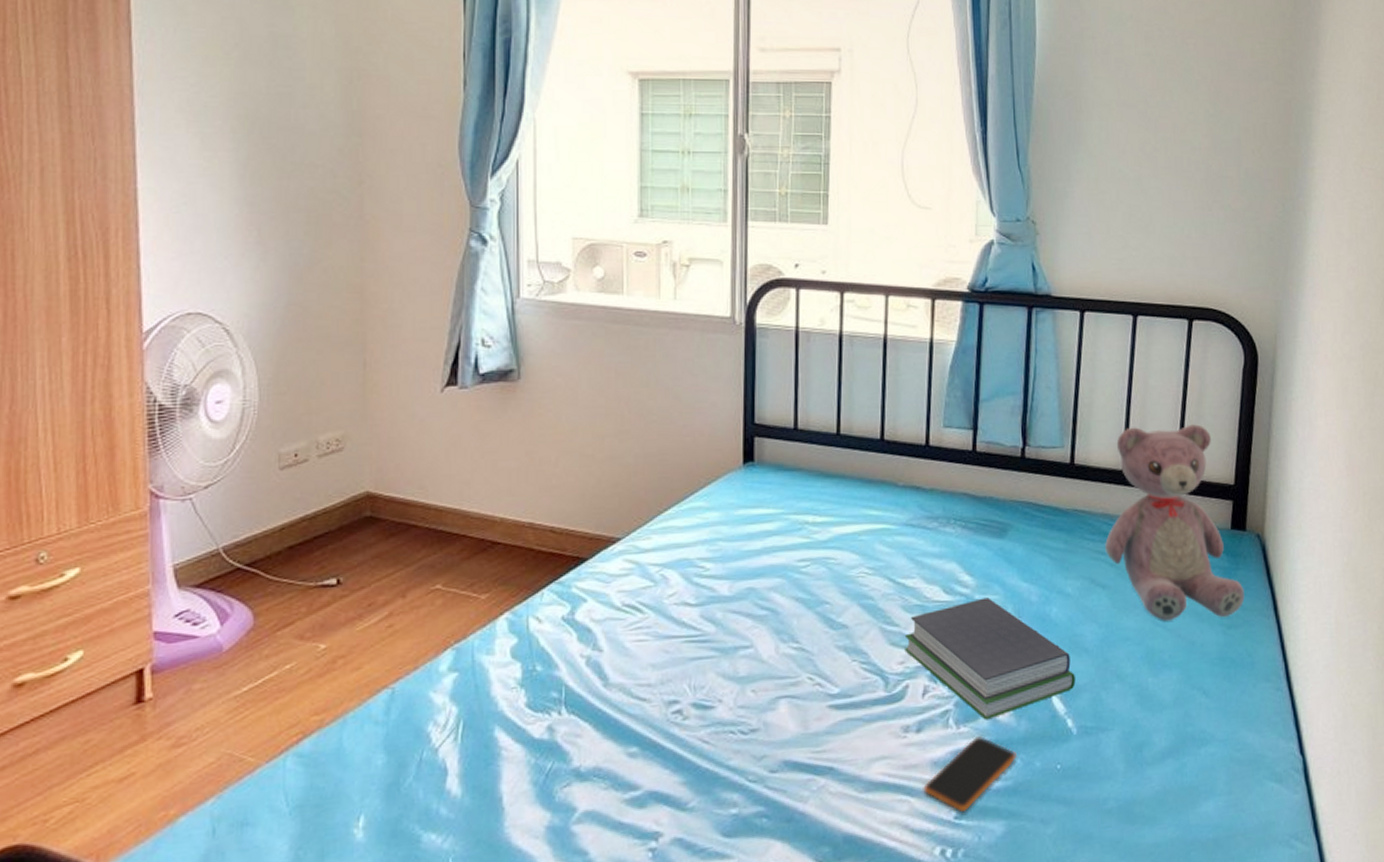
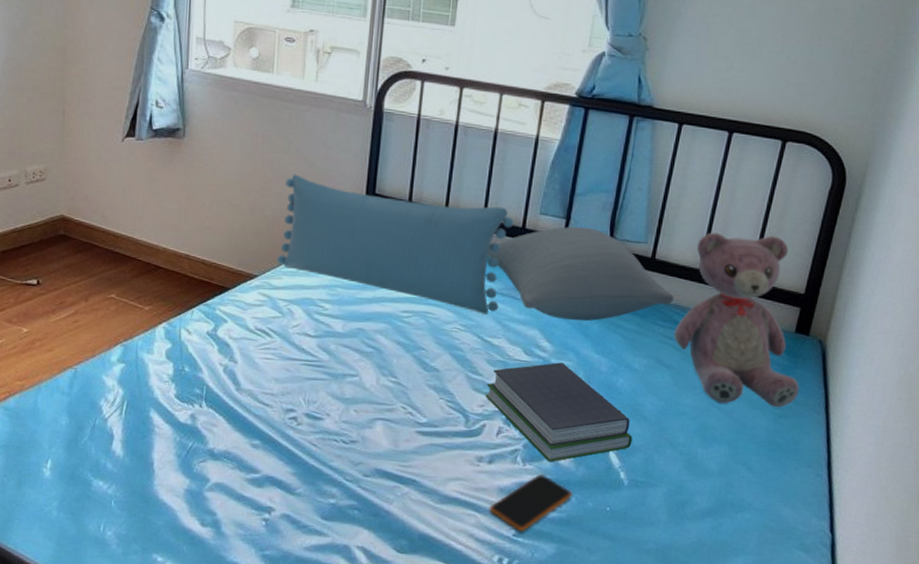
pillow: none [643,410,915,552] -> present [277,174,514,314]
pillow: none [890,436,1100,547] -> present [487,226,674,322]

